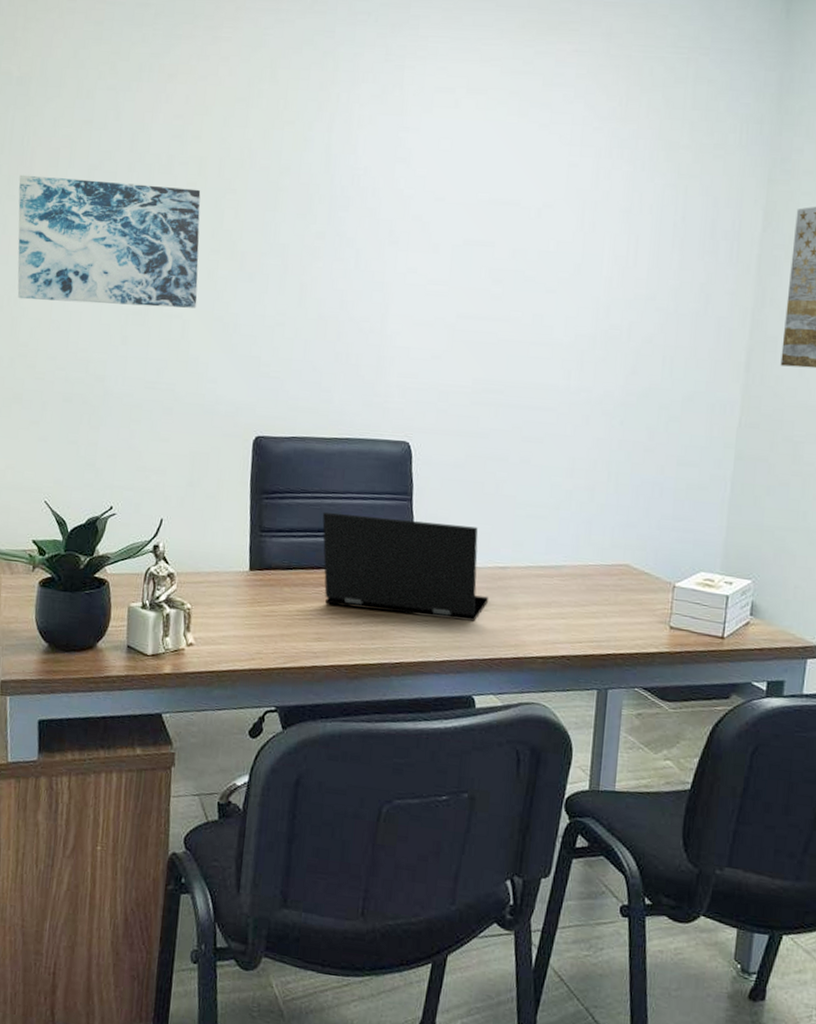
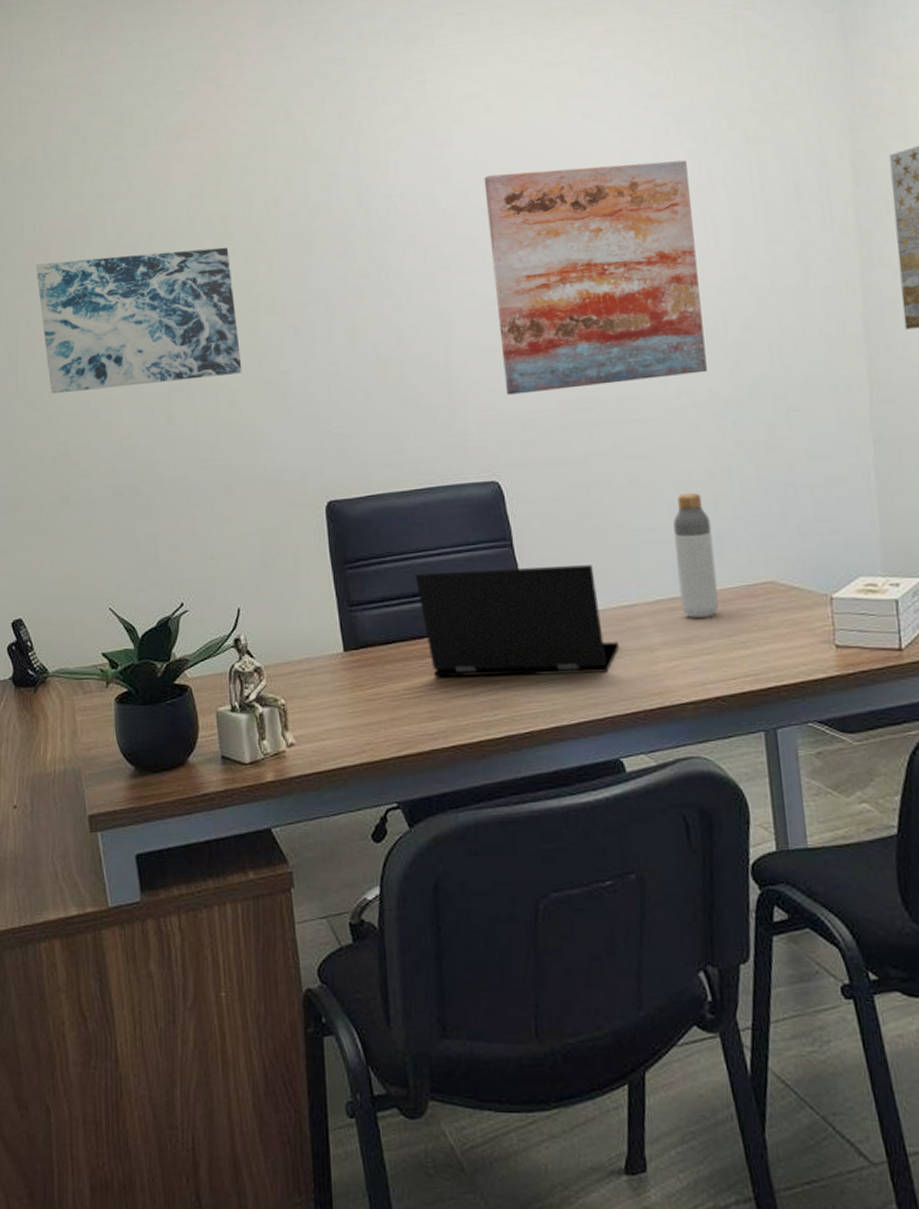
wall art: none [429,165,623,375] -> present [484,160,707,395]
bottle: none [547,478,585,588] -> present [673,493,719,619]

